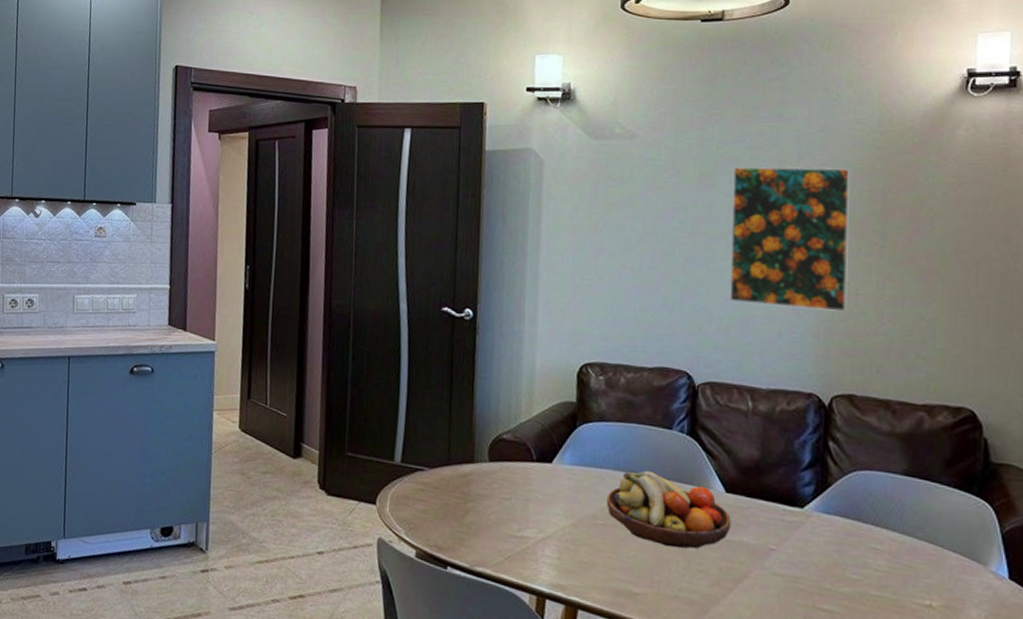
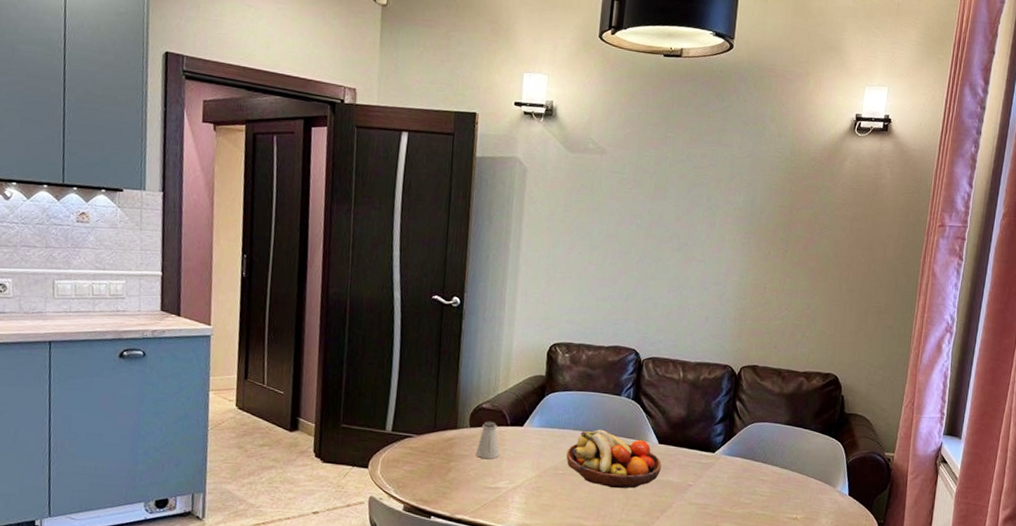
saltshaker: none [497,455,525,502] -> present [476,421,500,460]
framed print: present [729,166,850,312] -> none [671,182,767,302]

